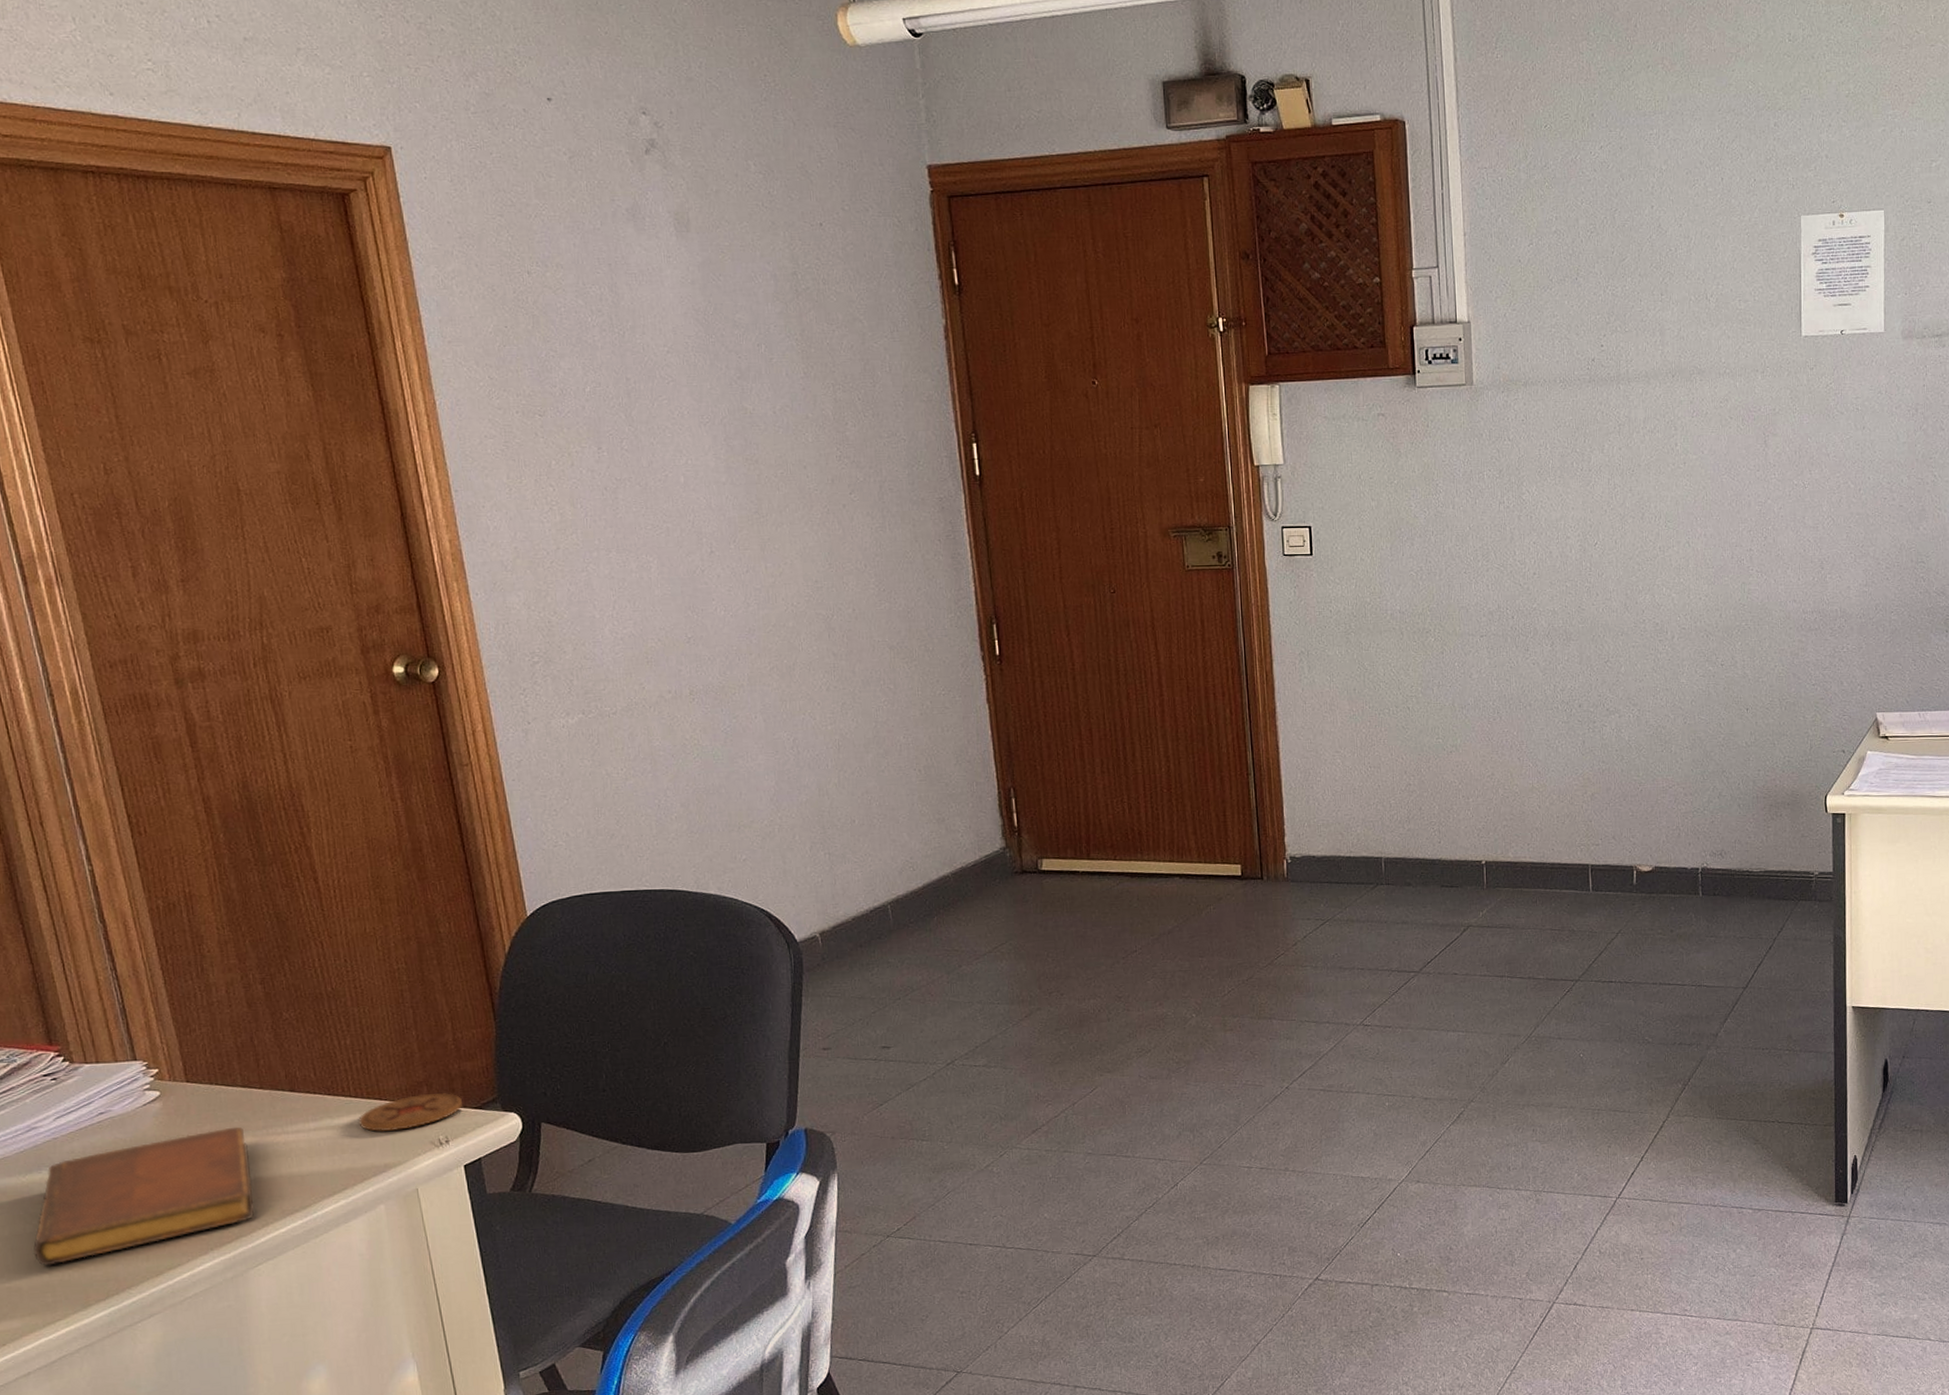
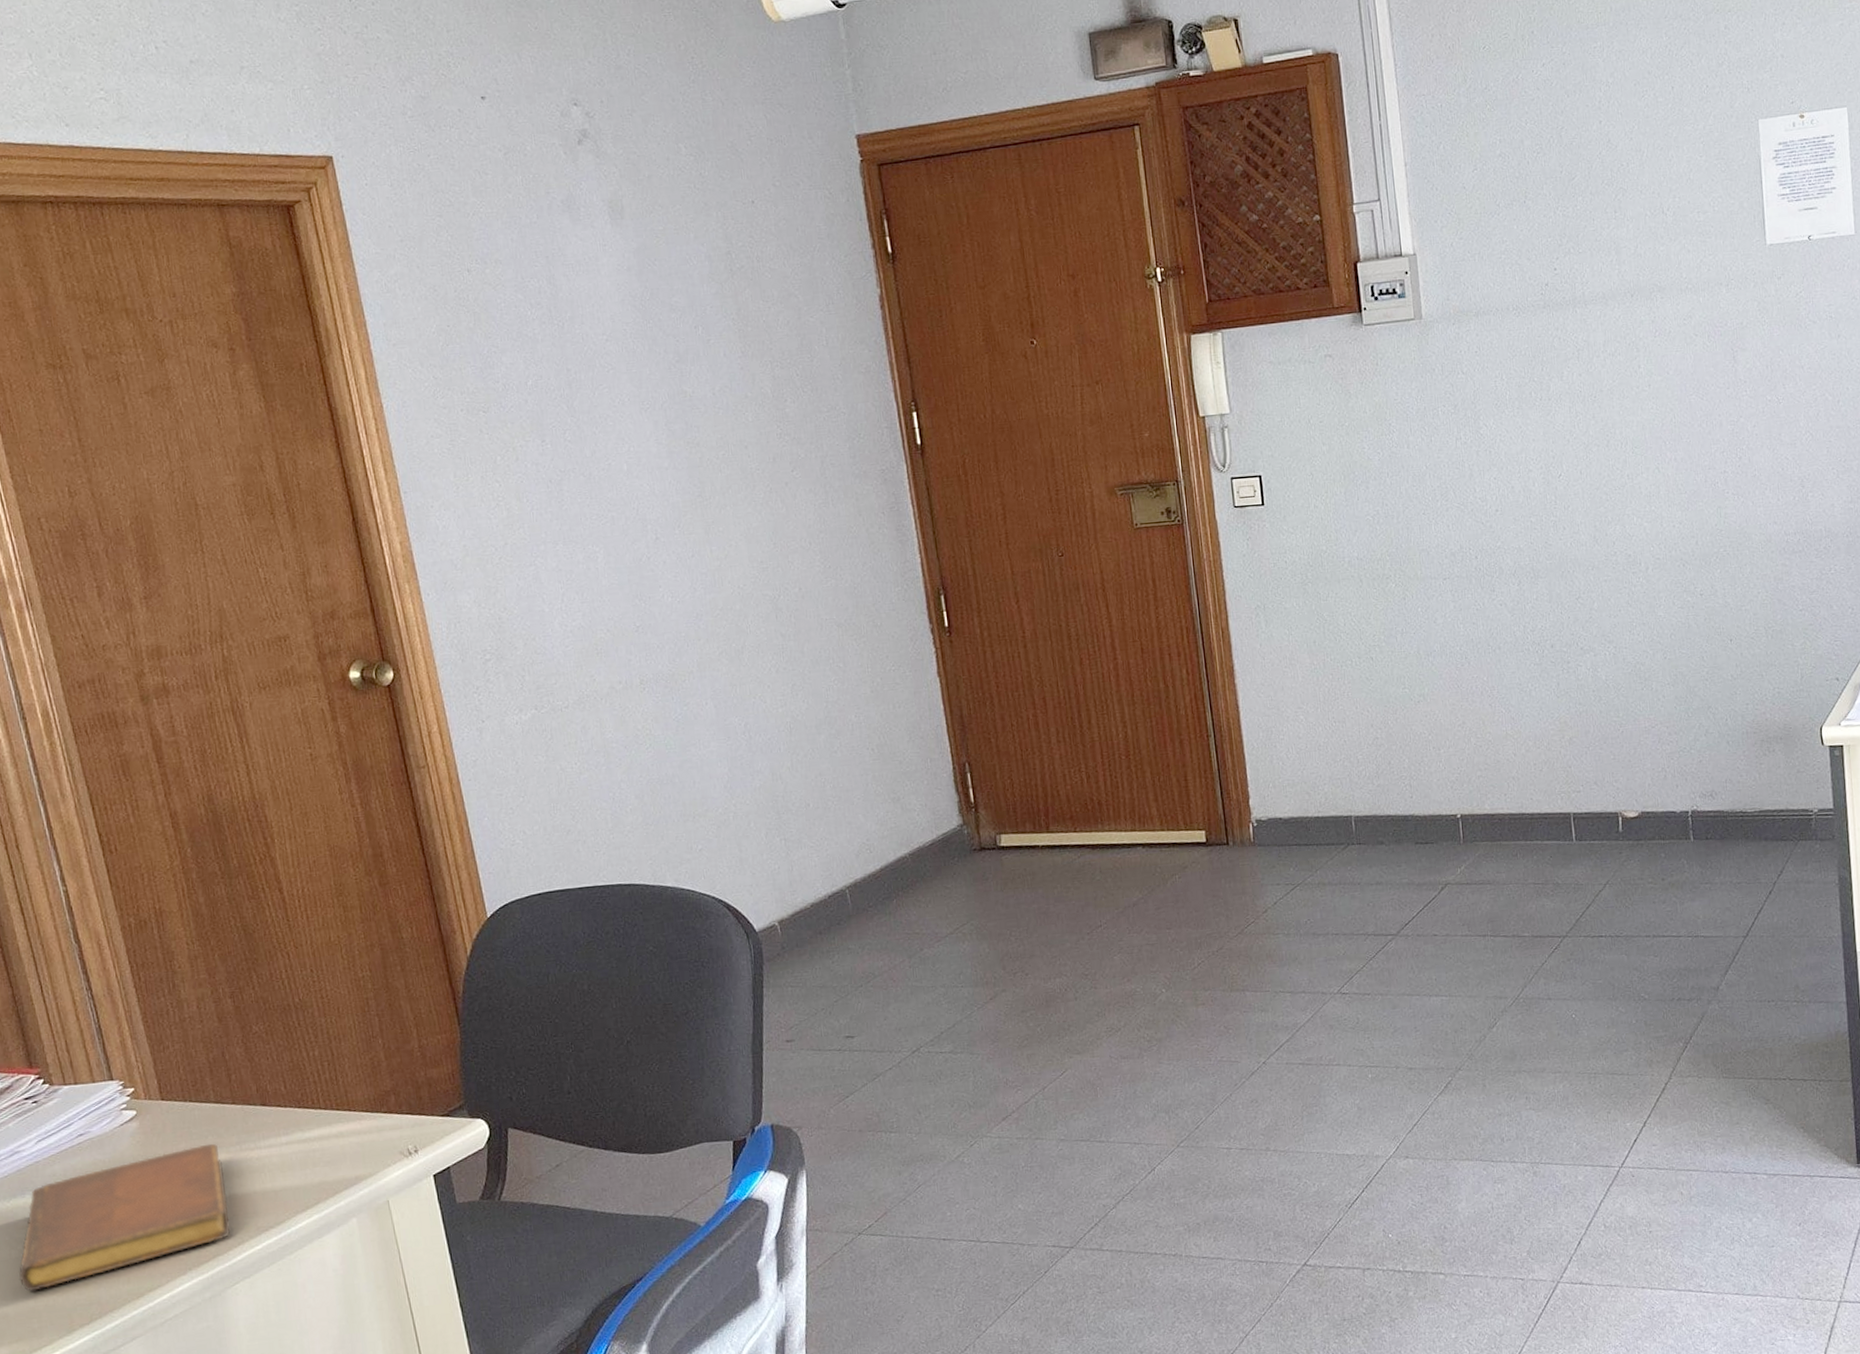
coaster: present [358,1093,462,1132] -> none [328,1101,430,1144]

